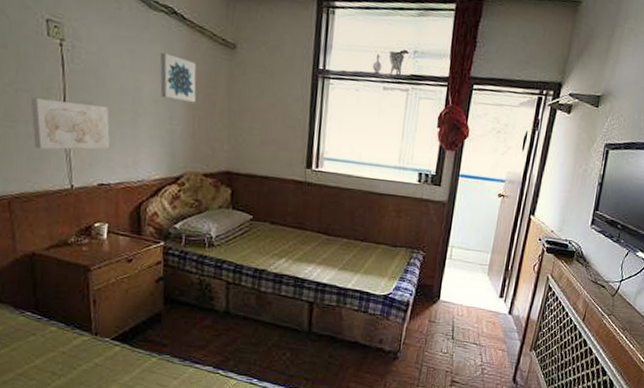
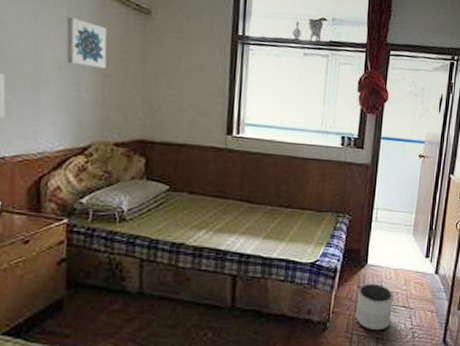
planter: none [425,318,464,365] -> present [355,283,393,331]

